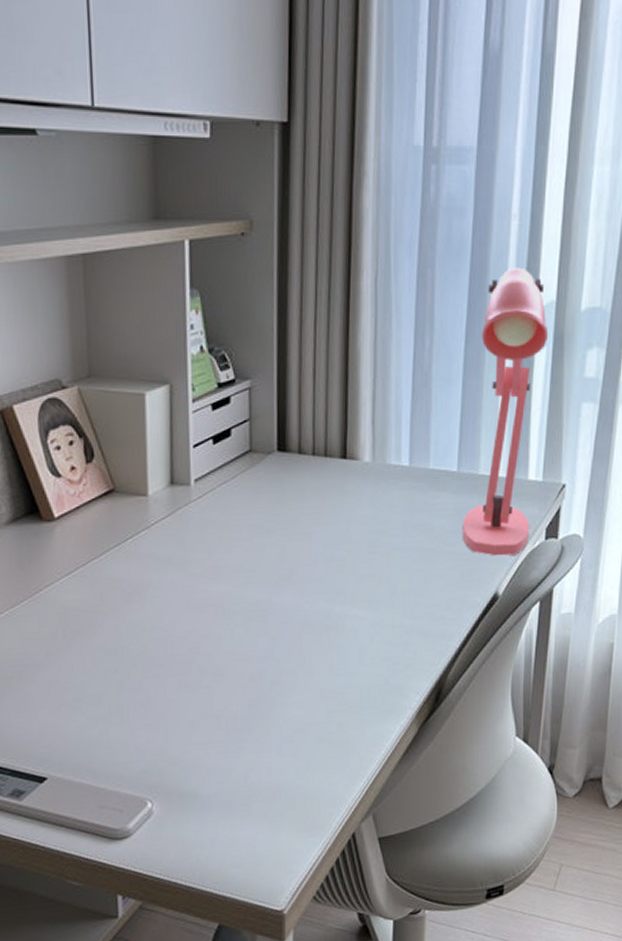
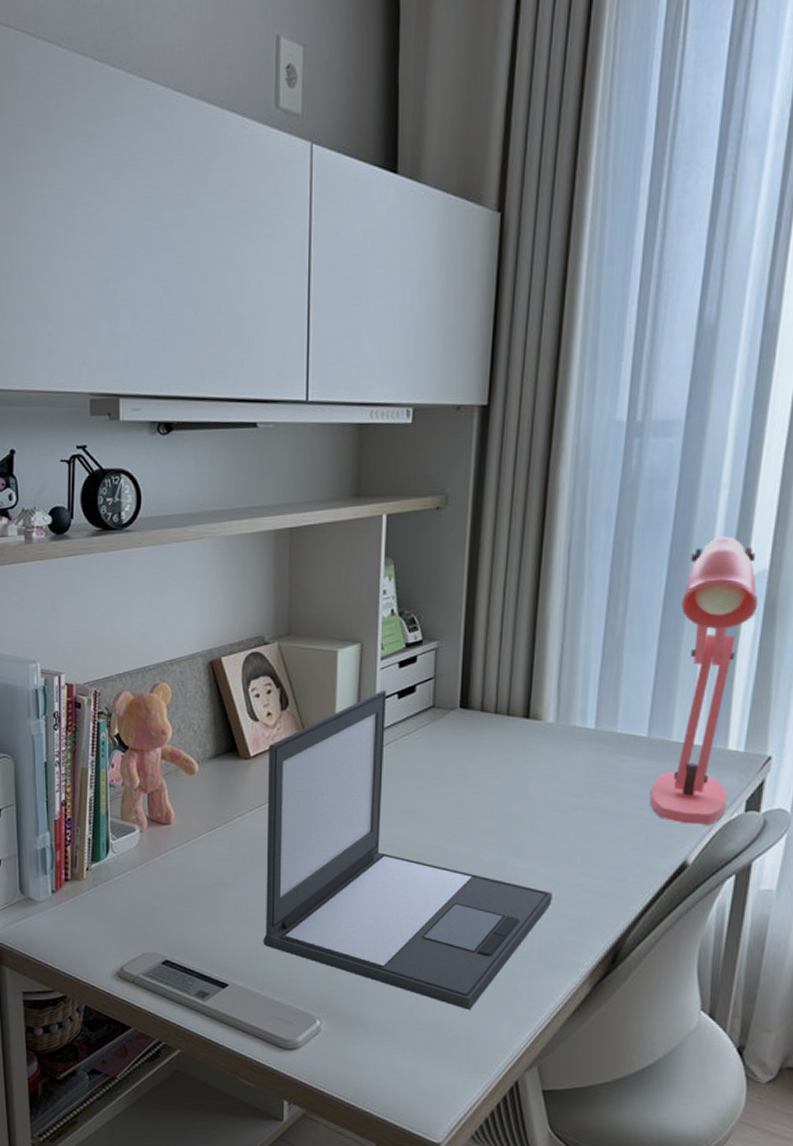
laptop: none [75,436,378,768] -> present [263,691,553,1010]

